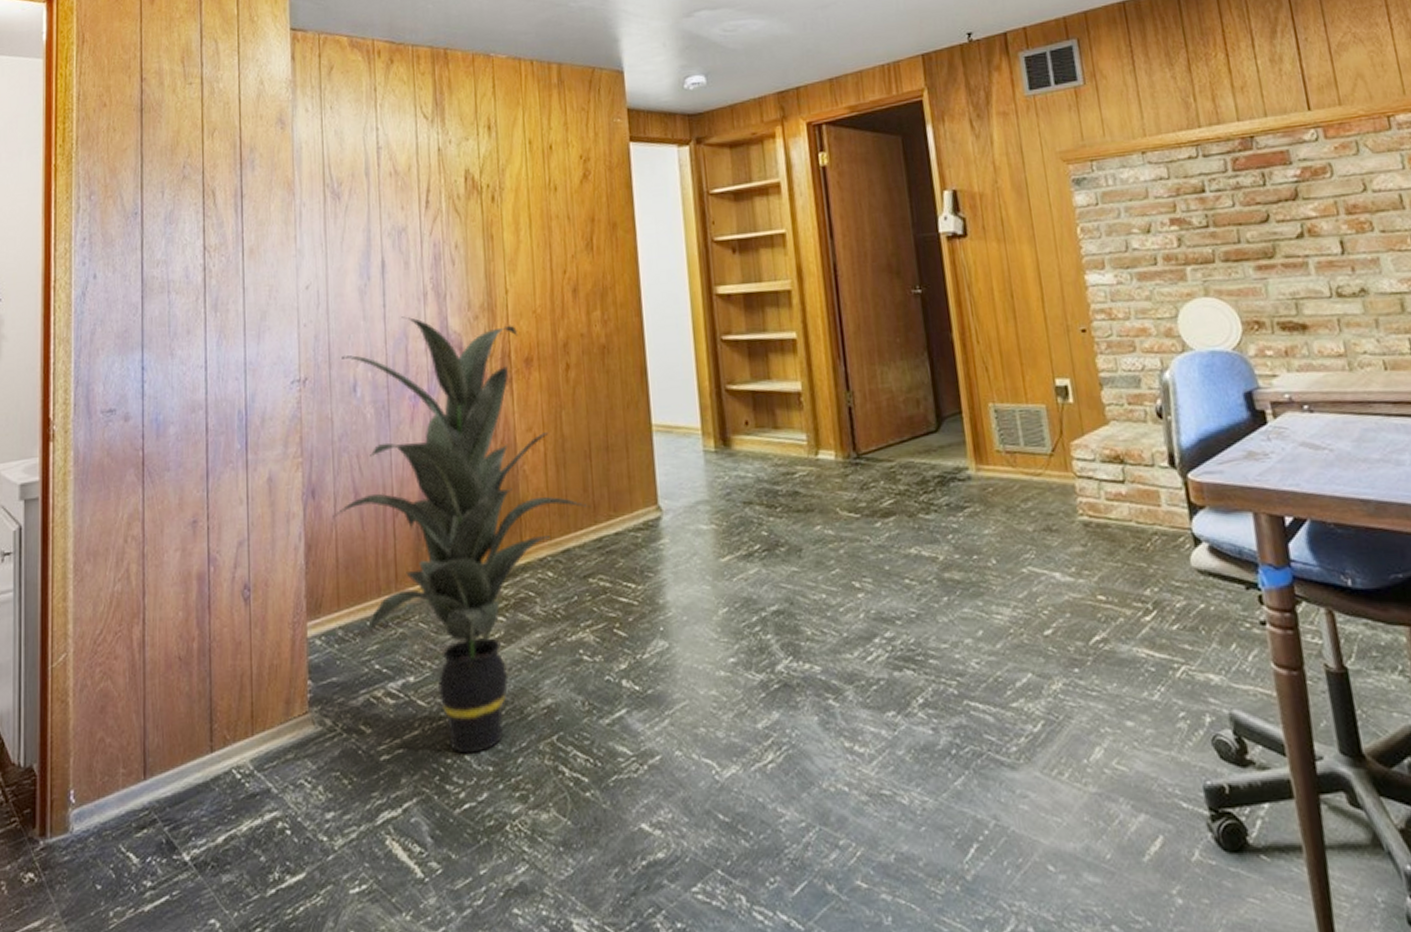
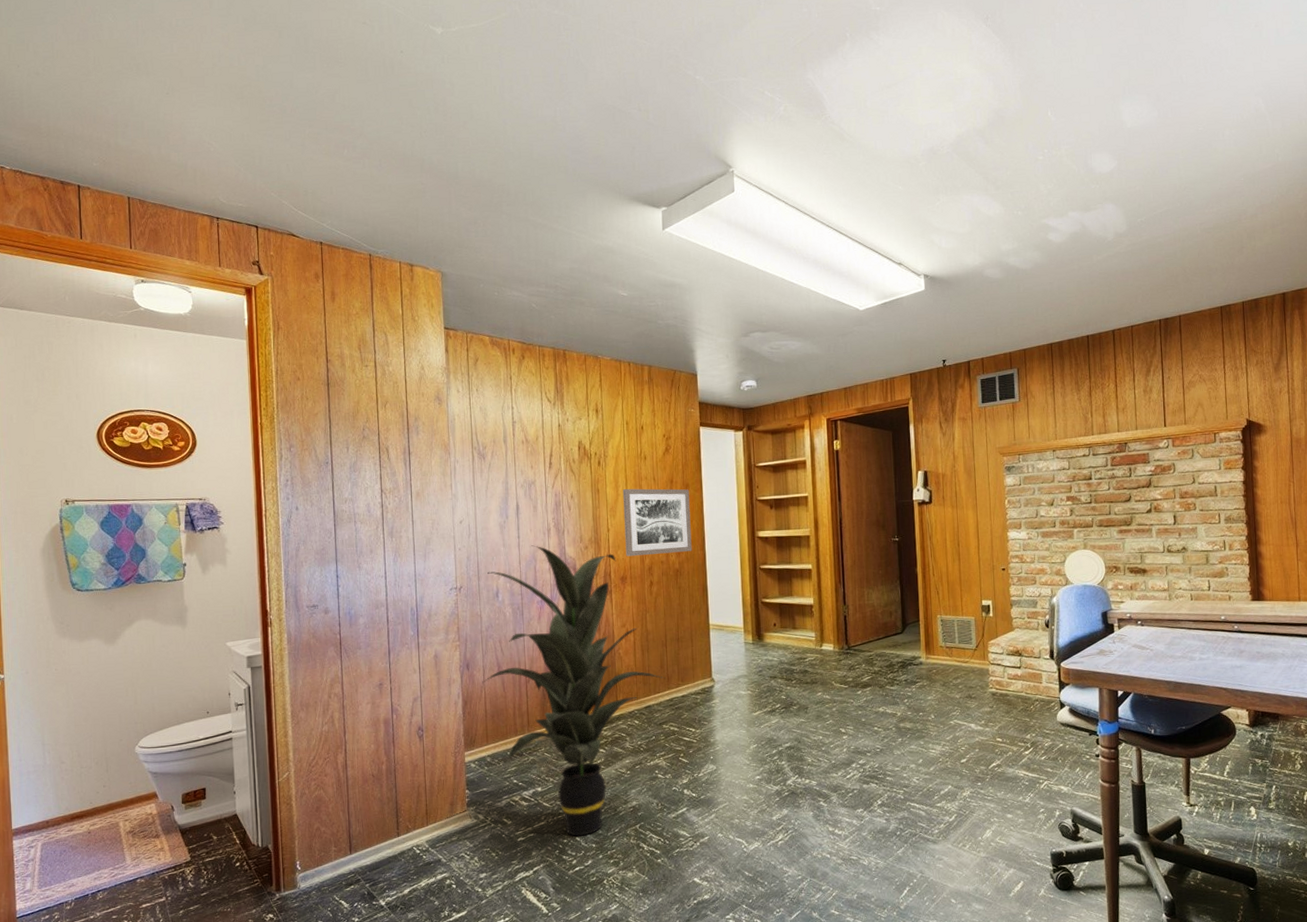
wall art: none [525,229,624,329] -> present [622,488,692,557]

